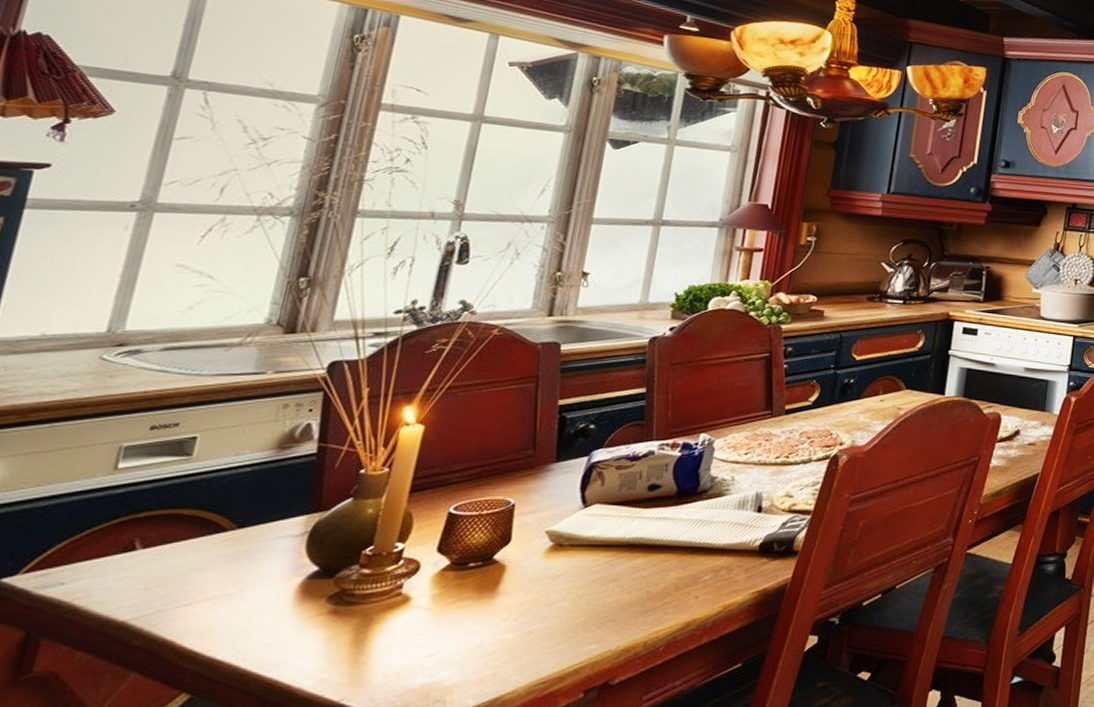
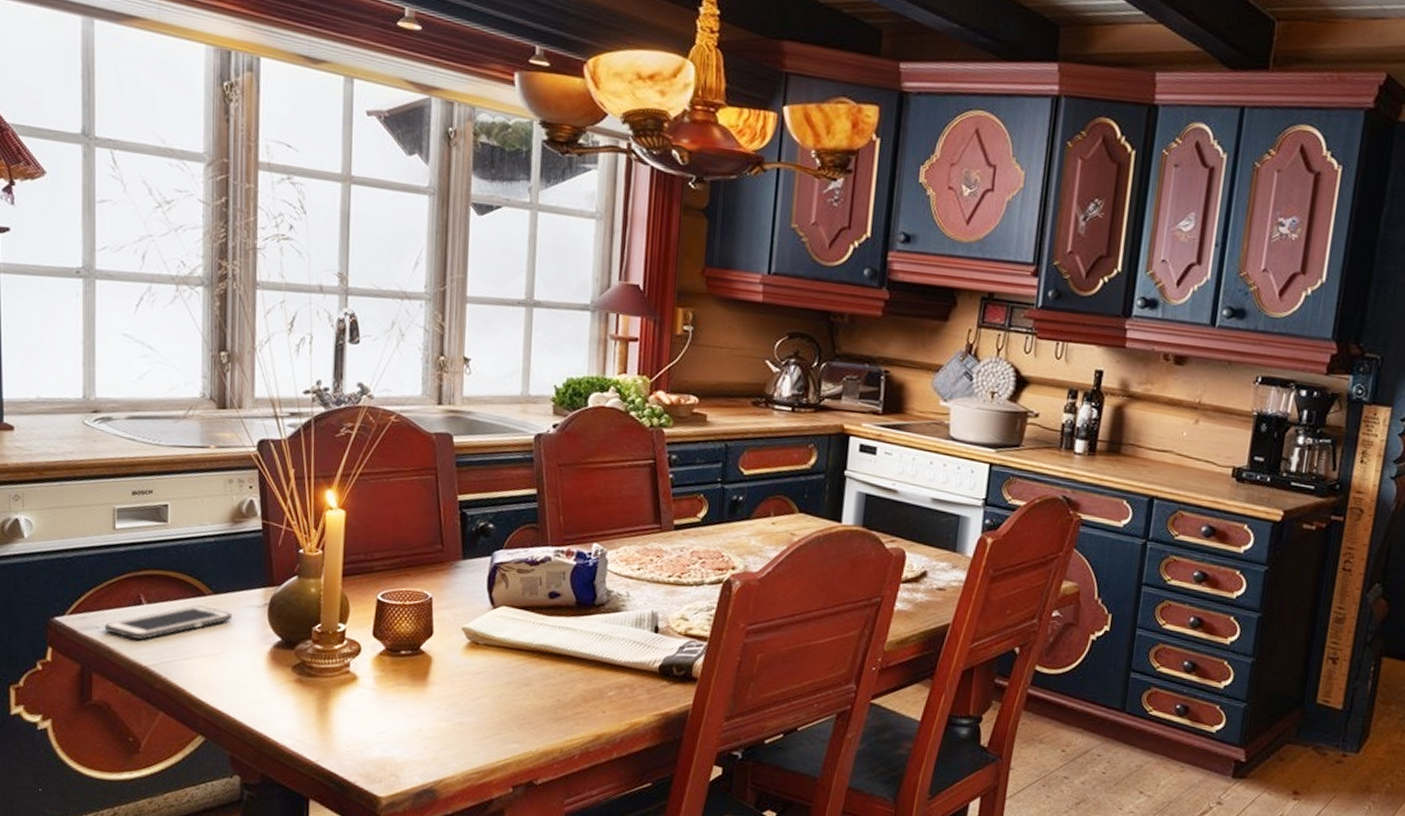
cell phone: none [72,543,259,591] -> present [104,605,232,640]

